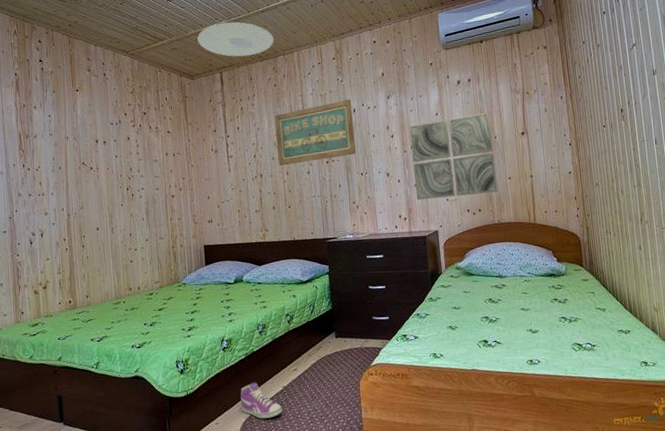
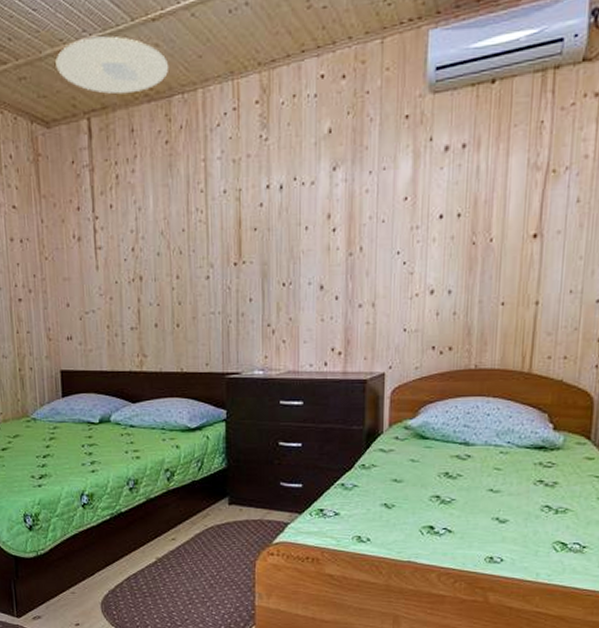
sneaker: present [240,382,282,419] -> none [102,549,154,594]
wall art: present [274,99,356,166] -> none [163,169,278,266]
wall art: present [410,112,498,201] -> none [360,198,487,328]

